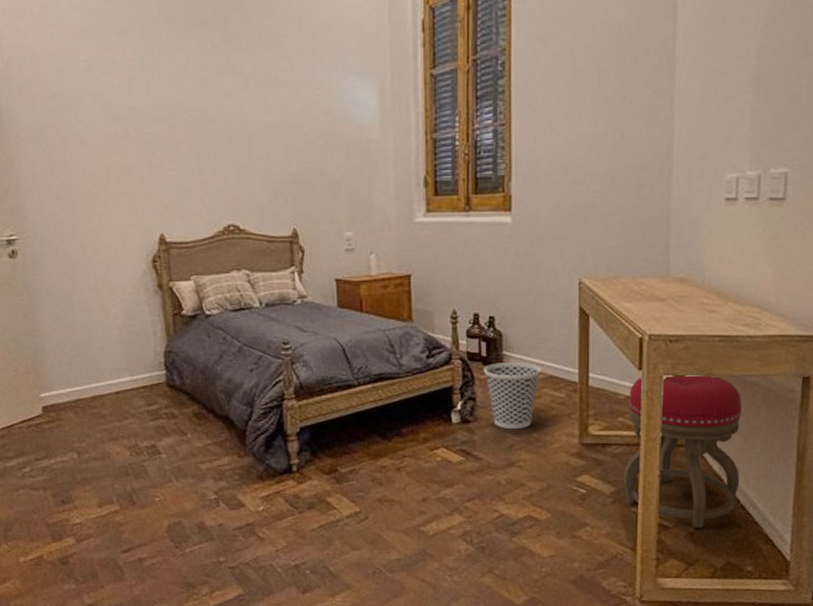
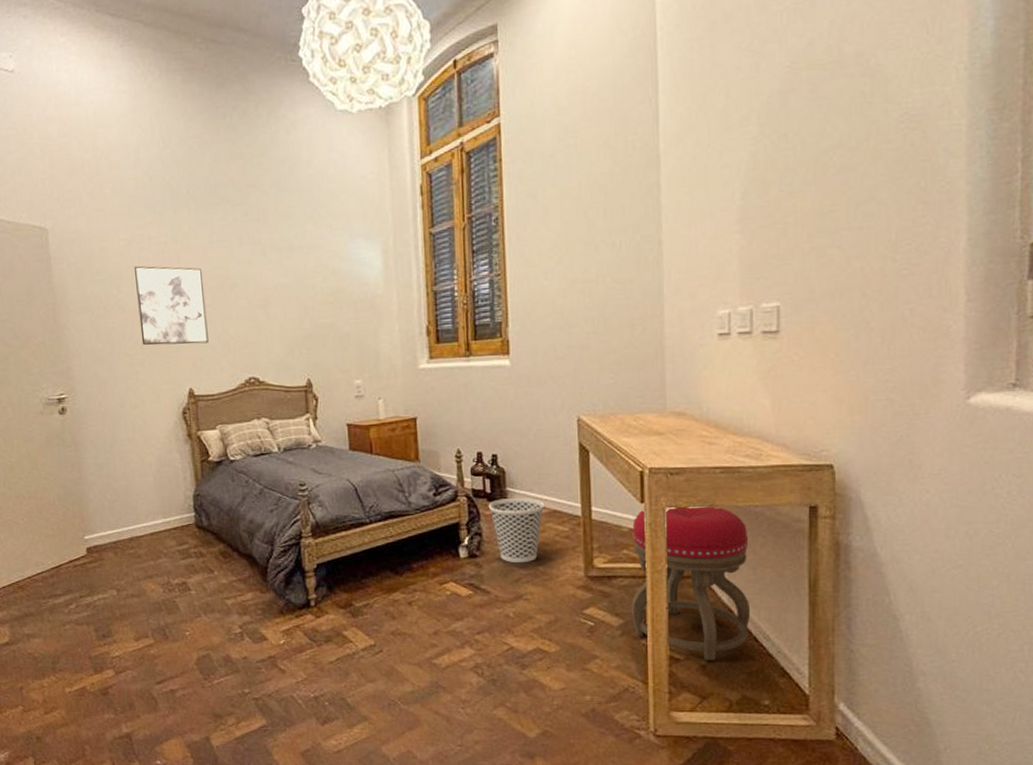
wall art: none [96,92,183,185] -> present [134,266,209,346]

